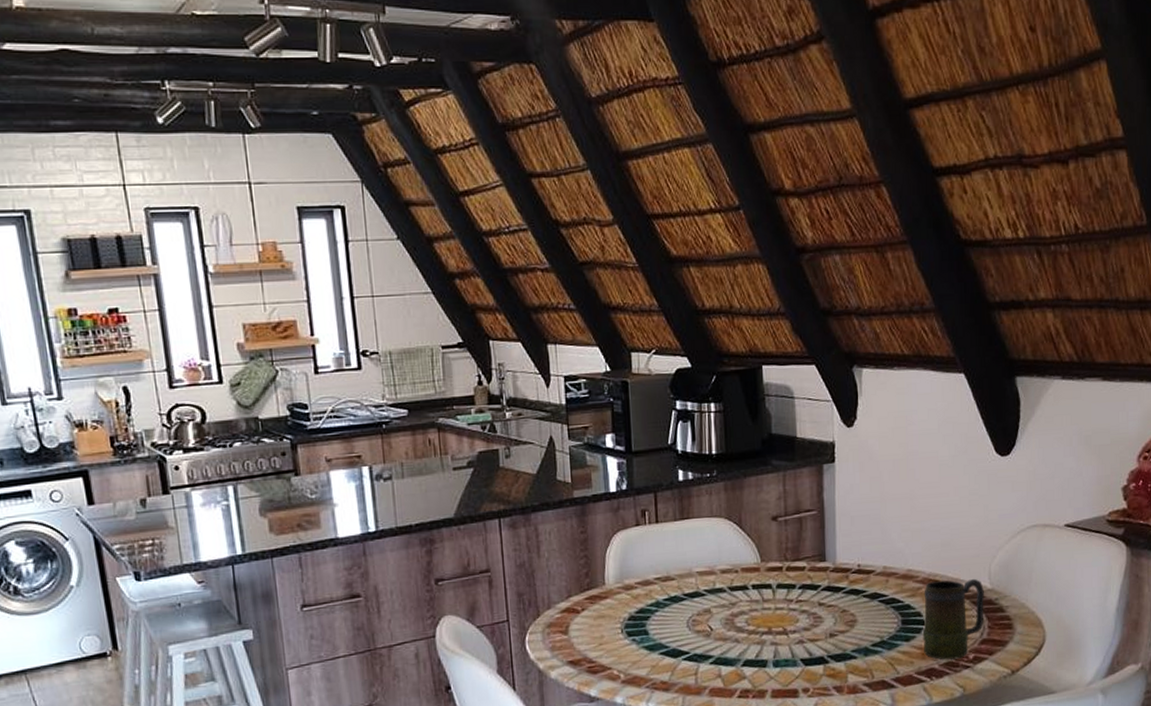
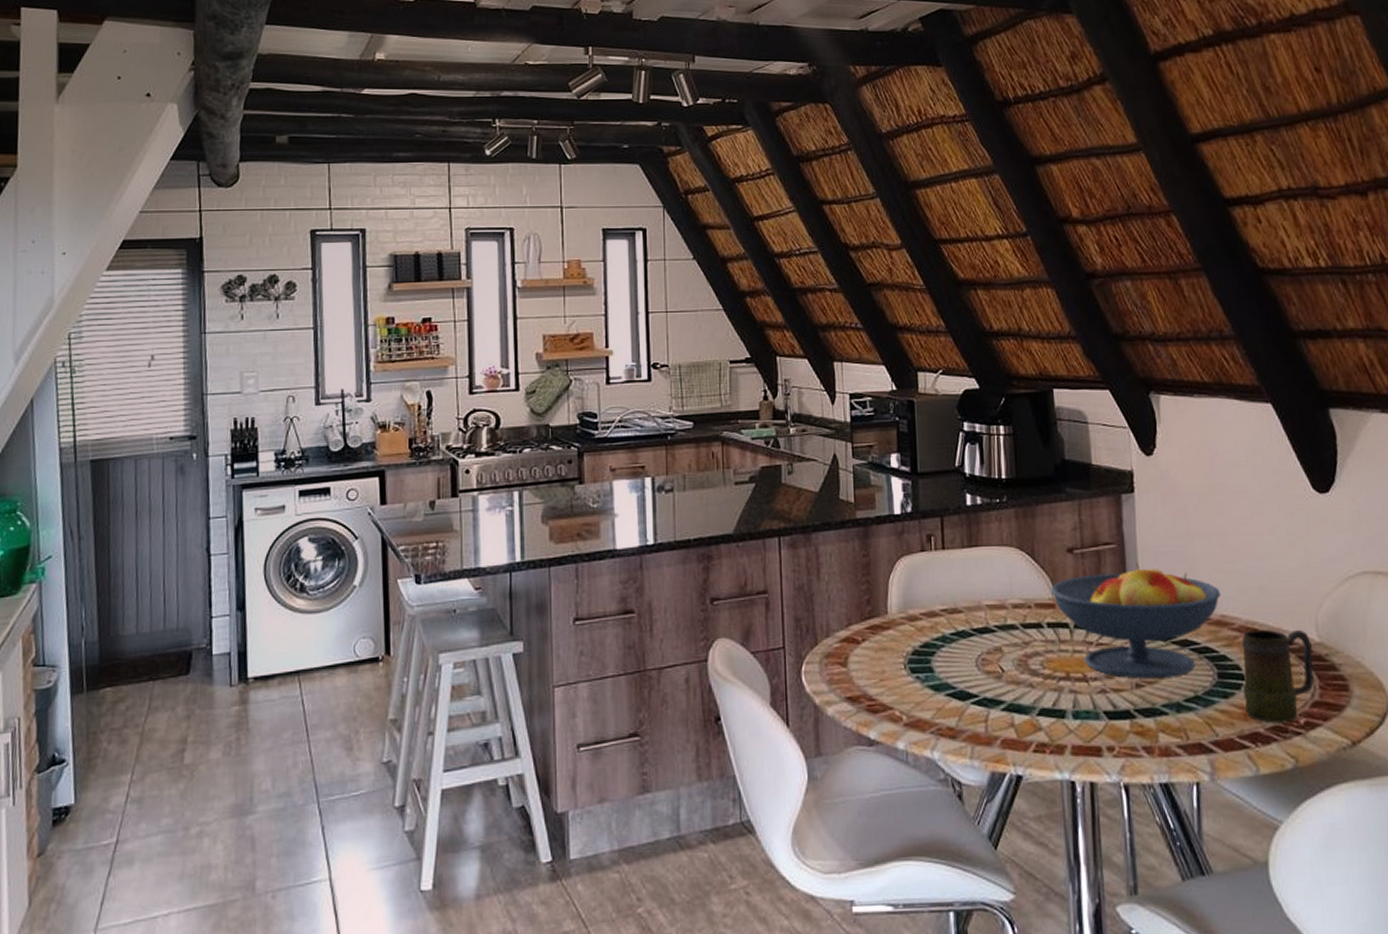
fruit bowl: none [756,526,908,630] -> present [1051,562,1221,679]

